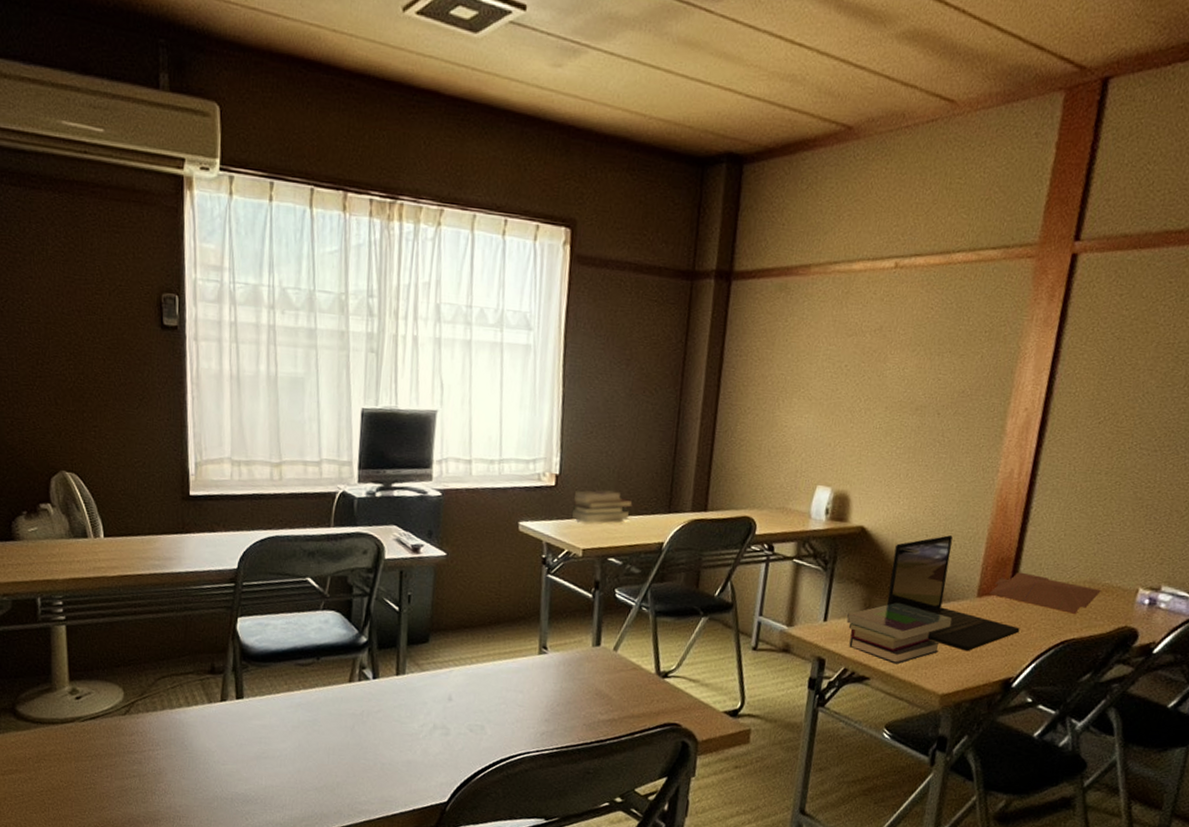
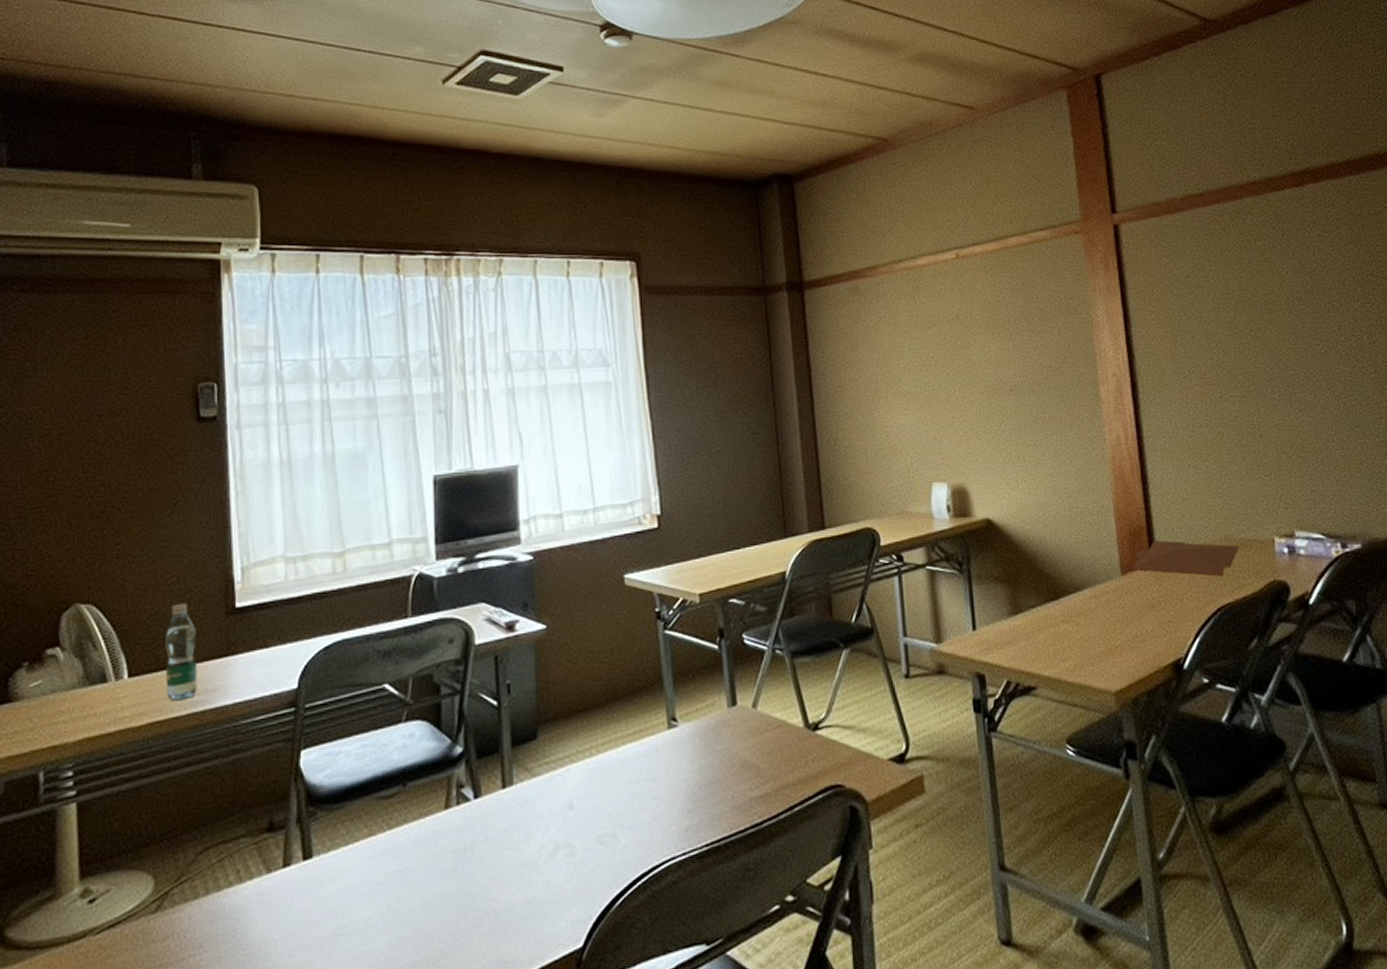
bottle: none [132,484,159,562] -> present [164,603,198,701]
books: present [571,490,633,526] -> none [680,523,745,567]
books: present [846,602,953,664] -> none [996,595,1104,666]
laptop: present [886,535,1020,652] -> none [1026,514,1174,638]

